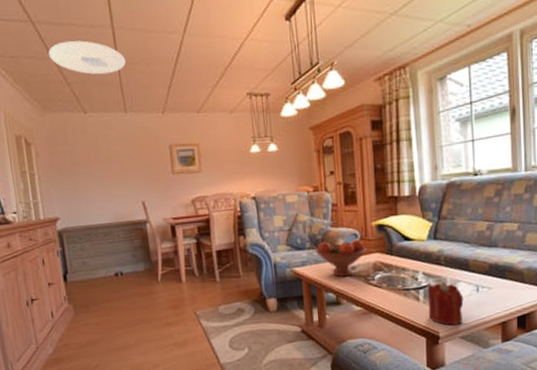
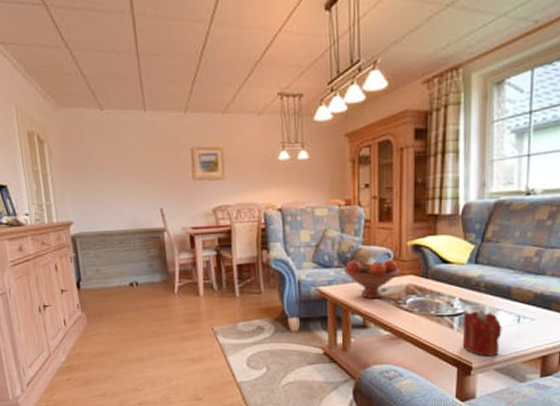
ceiling light: present [49,40,127,75] -> none [63,27,147,67]

